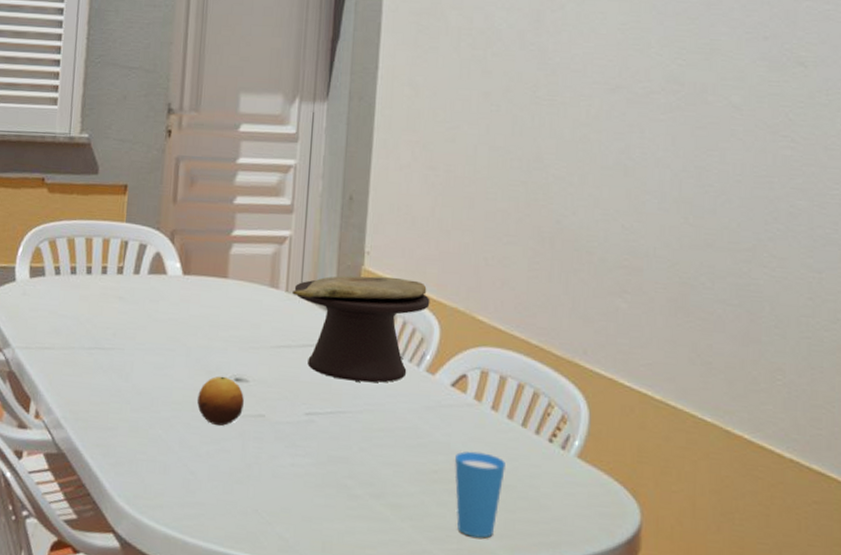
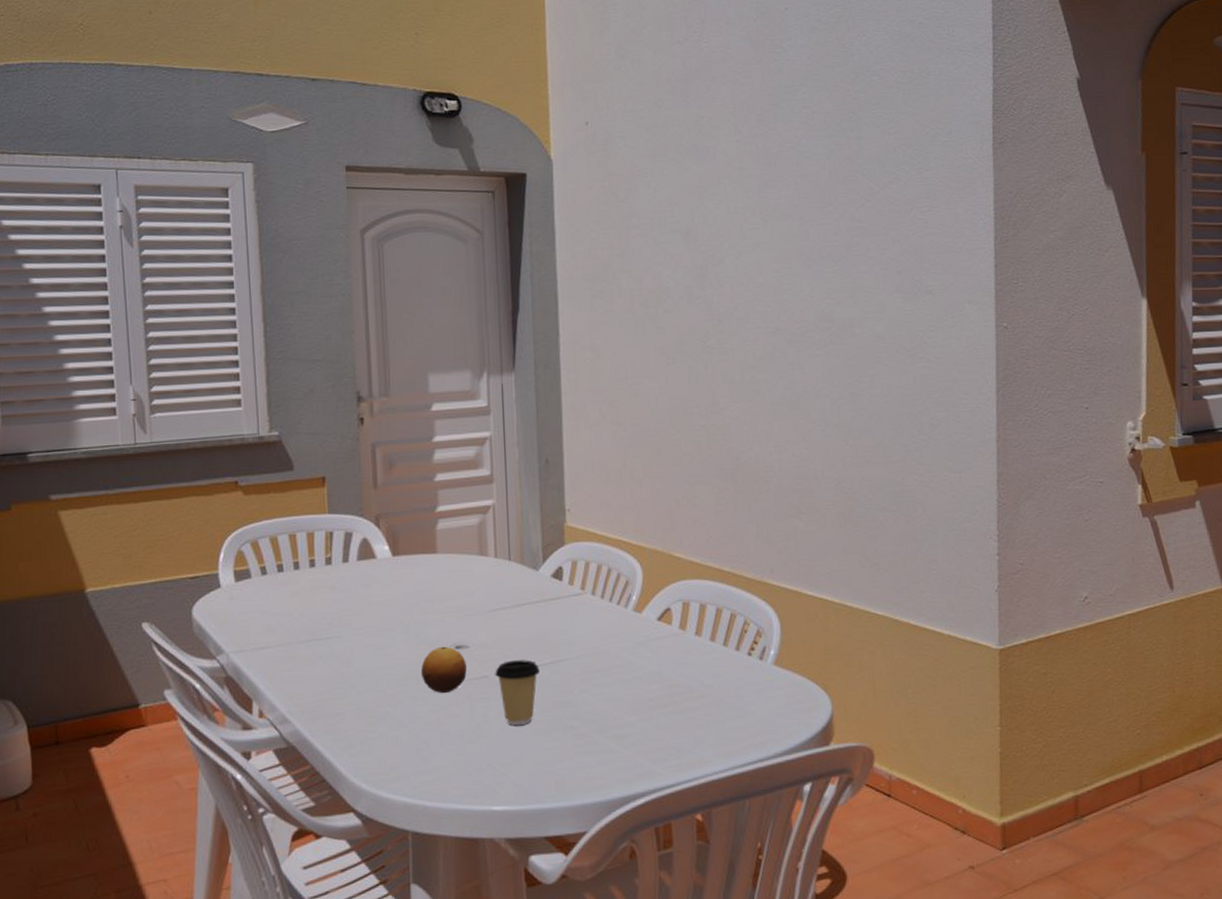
coffee cup: none [272,403,319,474] -> present [495,659,540,725]
decorative bowl: present [292,275,430,383] -> none [501,529,631,631]
cup: present [454,451,505,538] -> none [668,675,713,751]

